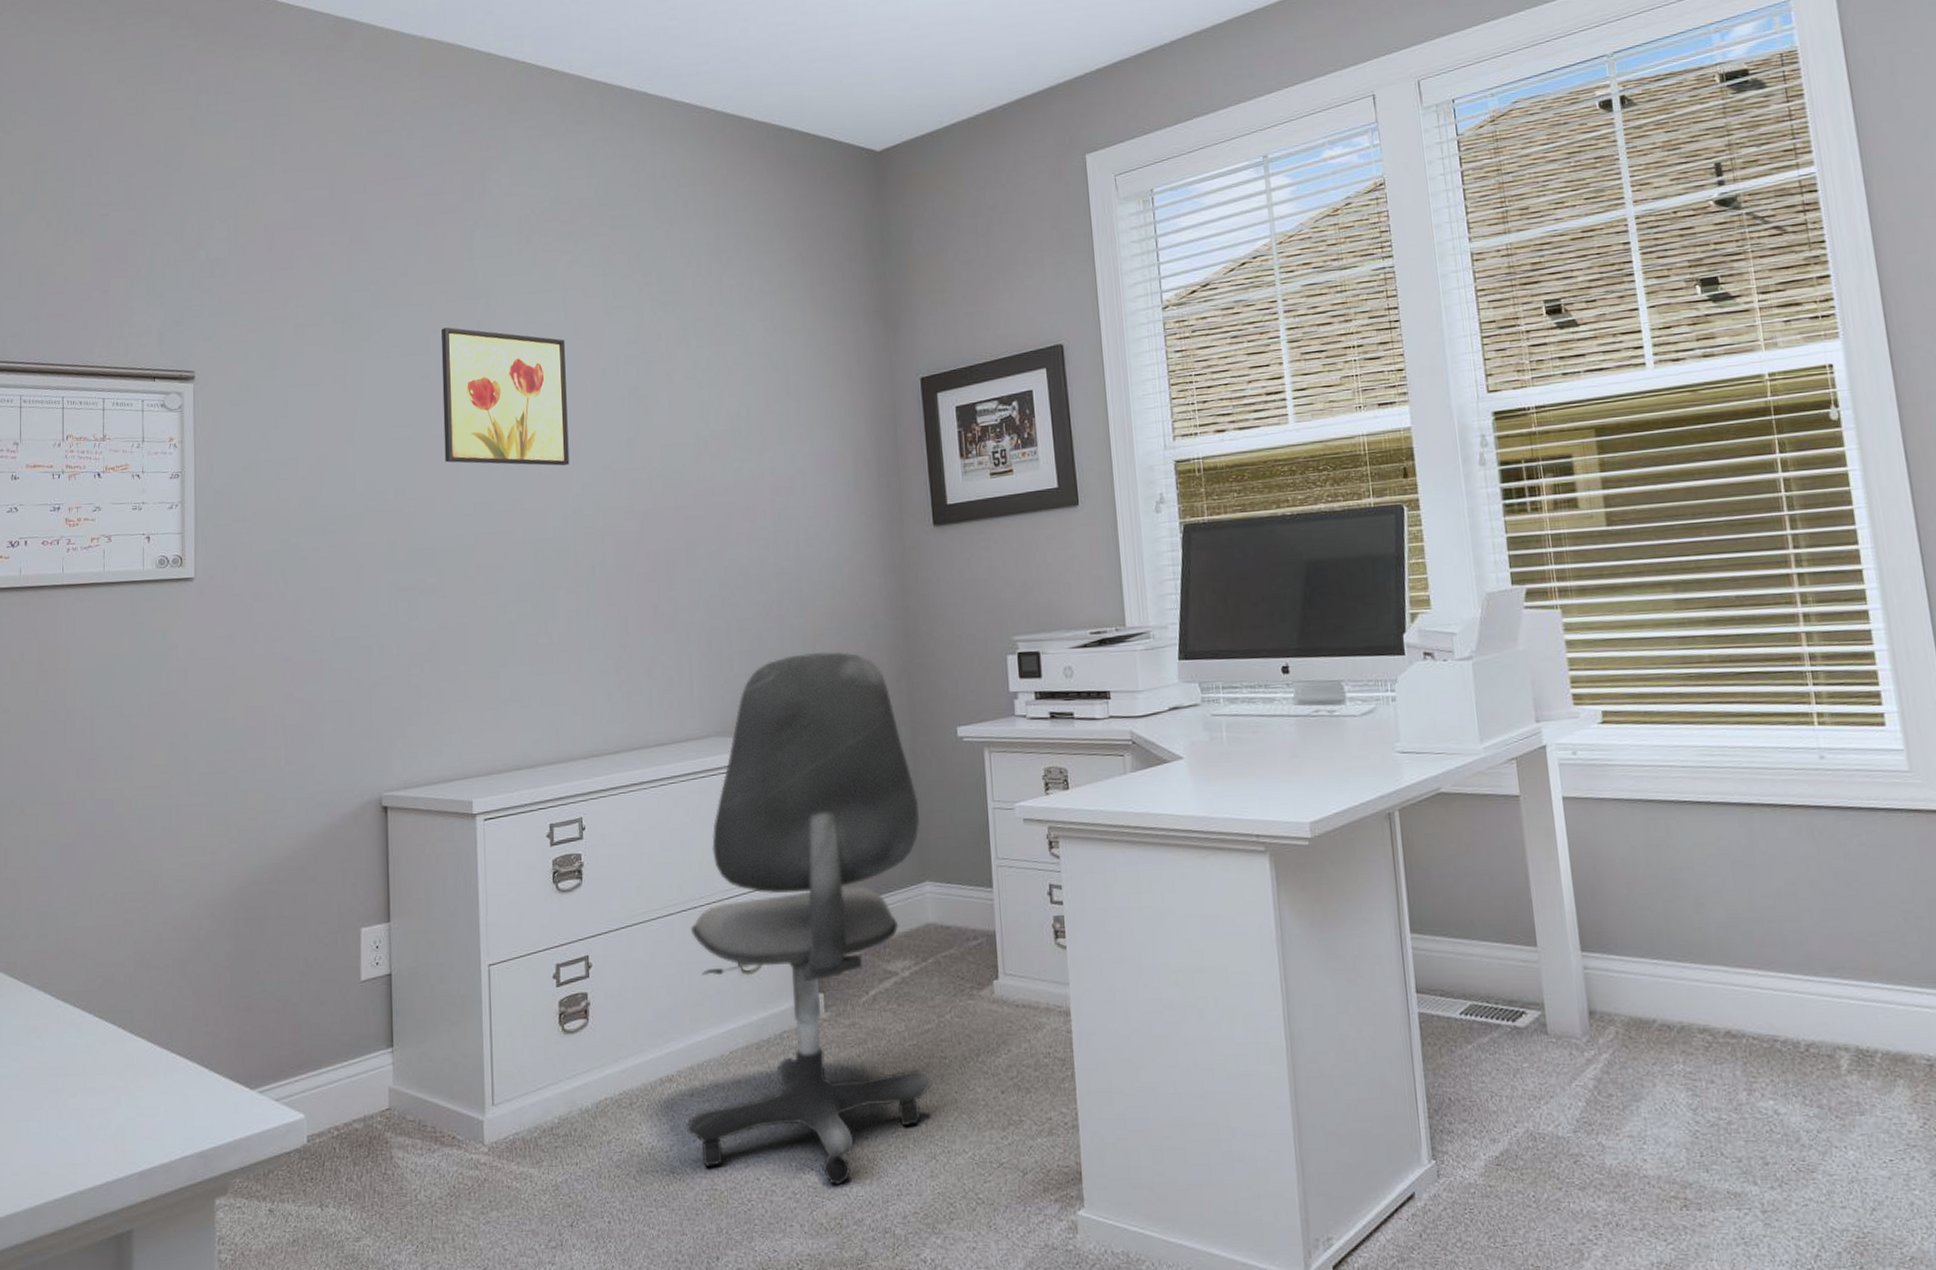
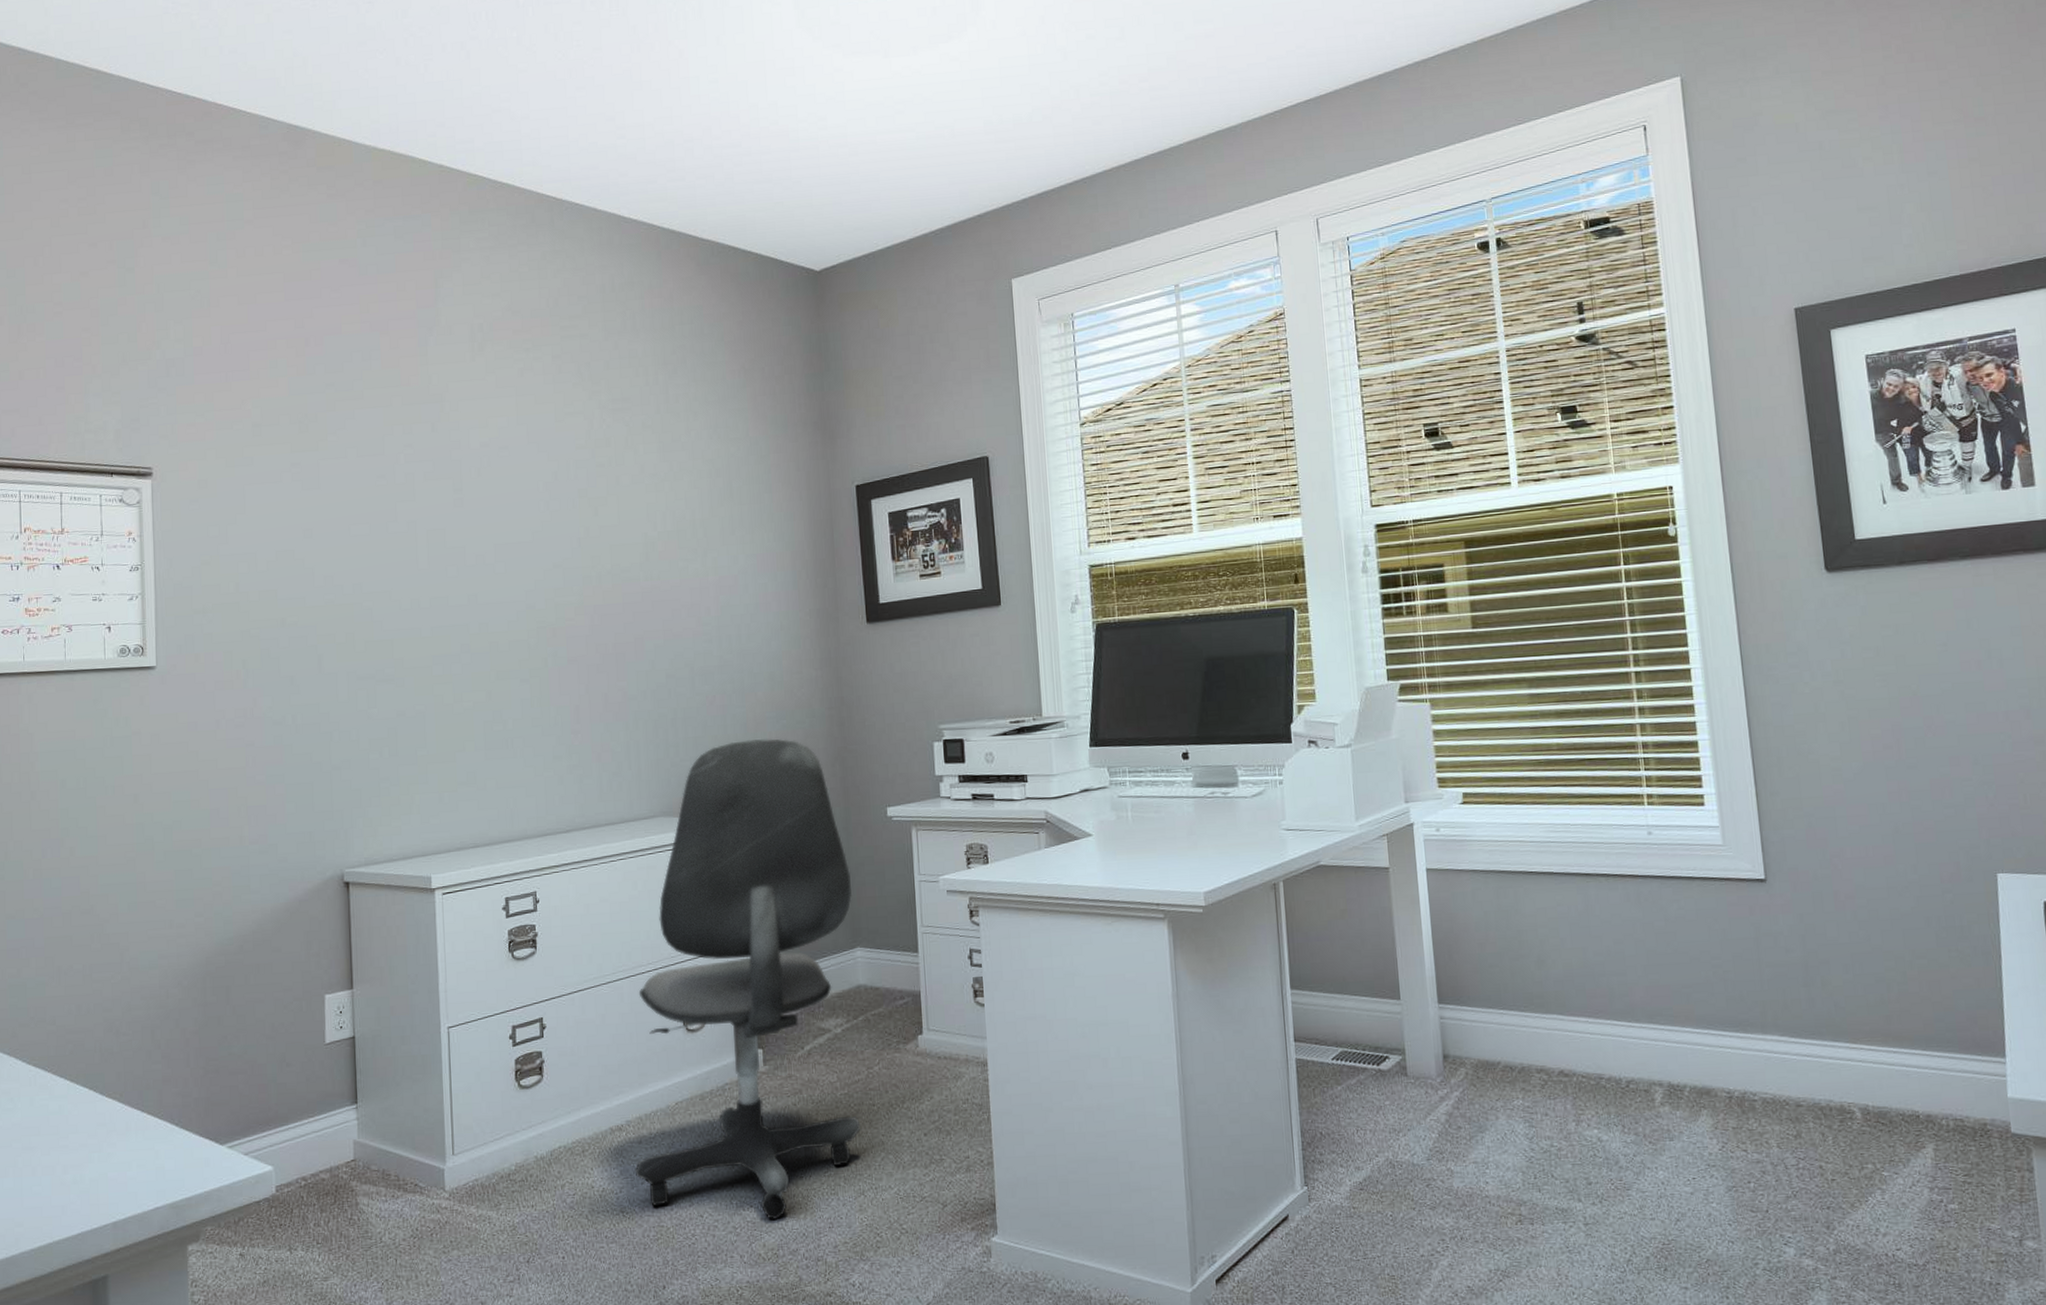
wall art: present [441,327,570,466] -> none [396,430,522,563]

